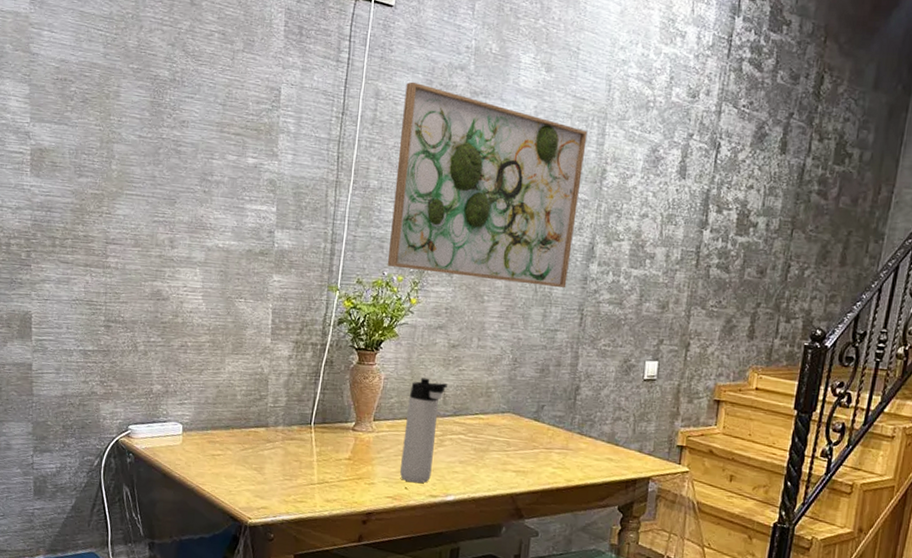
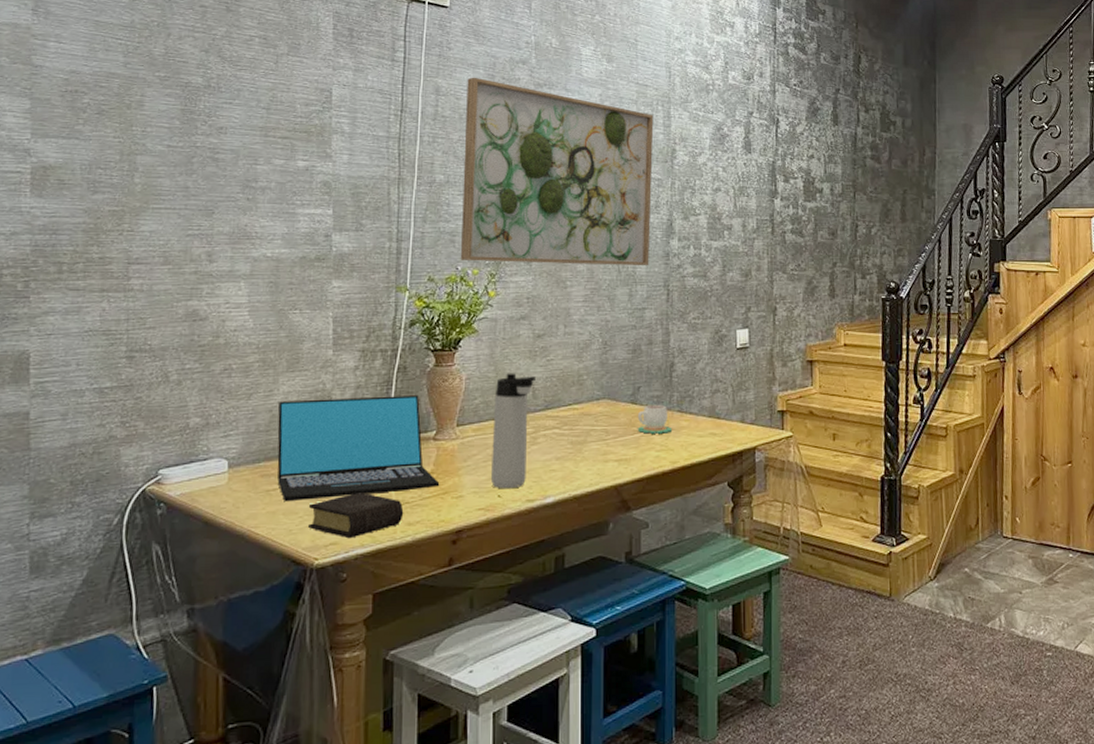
laptop: none [221,379,356,473] -> present [277,395,440,501]
book: none [243,467,324,506] -> present [307,493,404,539]
mug: none [537,423,571,453] -> present [637,404,673,434]

